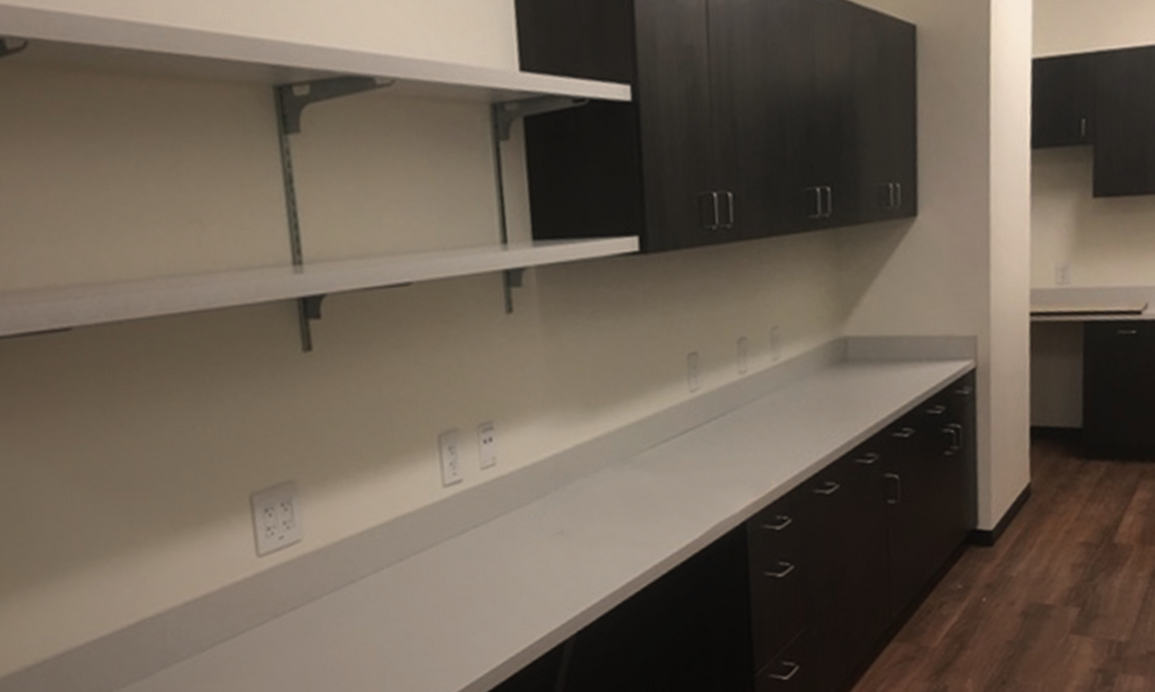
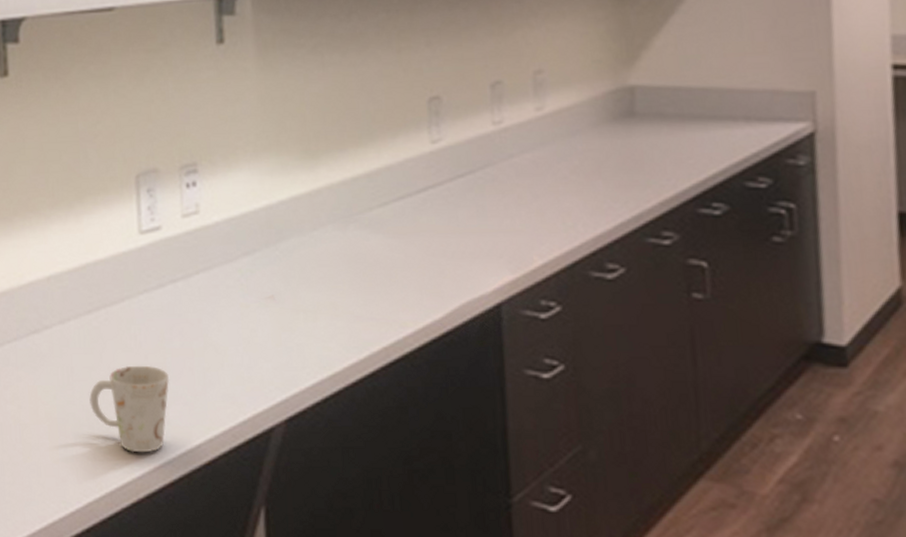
mug: none [404,600,476,677] -> present [89,365,170,453]

